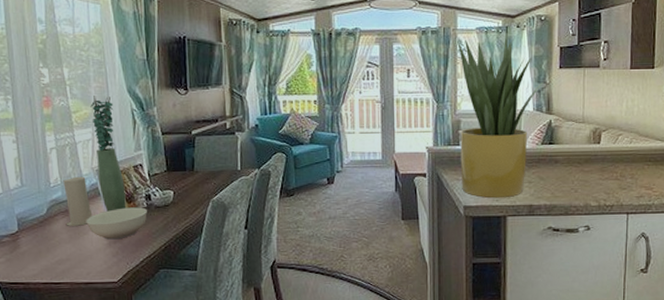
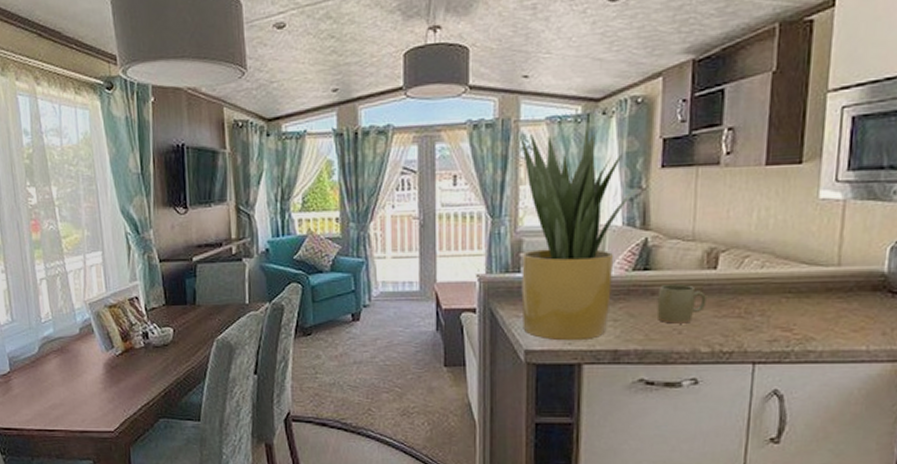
candle: present [63,176,93,226] -> none [54,311,87,367]
bowl: present [86,207,147,240] -> none [79,347,145,383]
vase: present [90,96,127,212] -> none [81,217,122,351]
mug: none [559,154,593,185] -> present [656,283,706,324]

